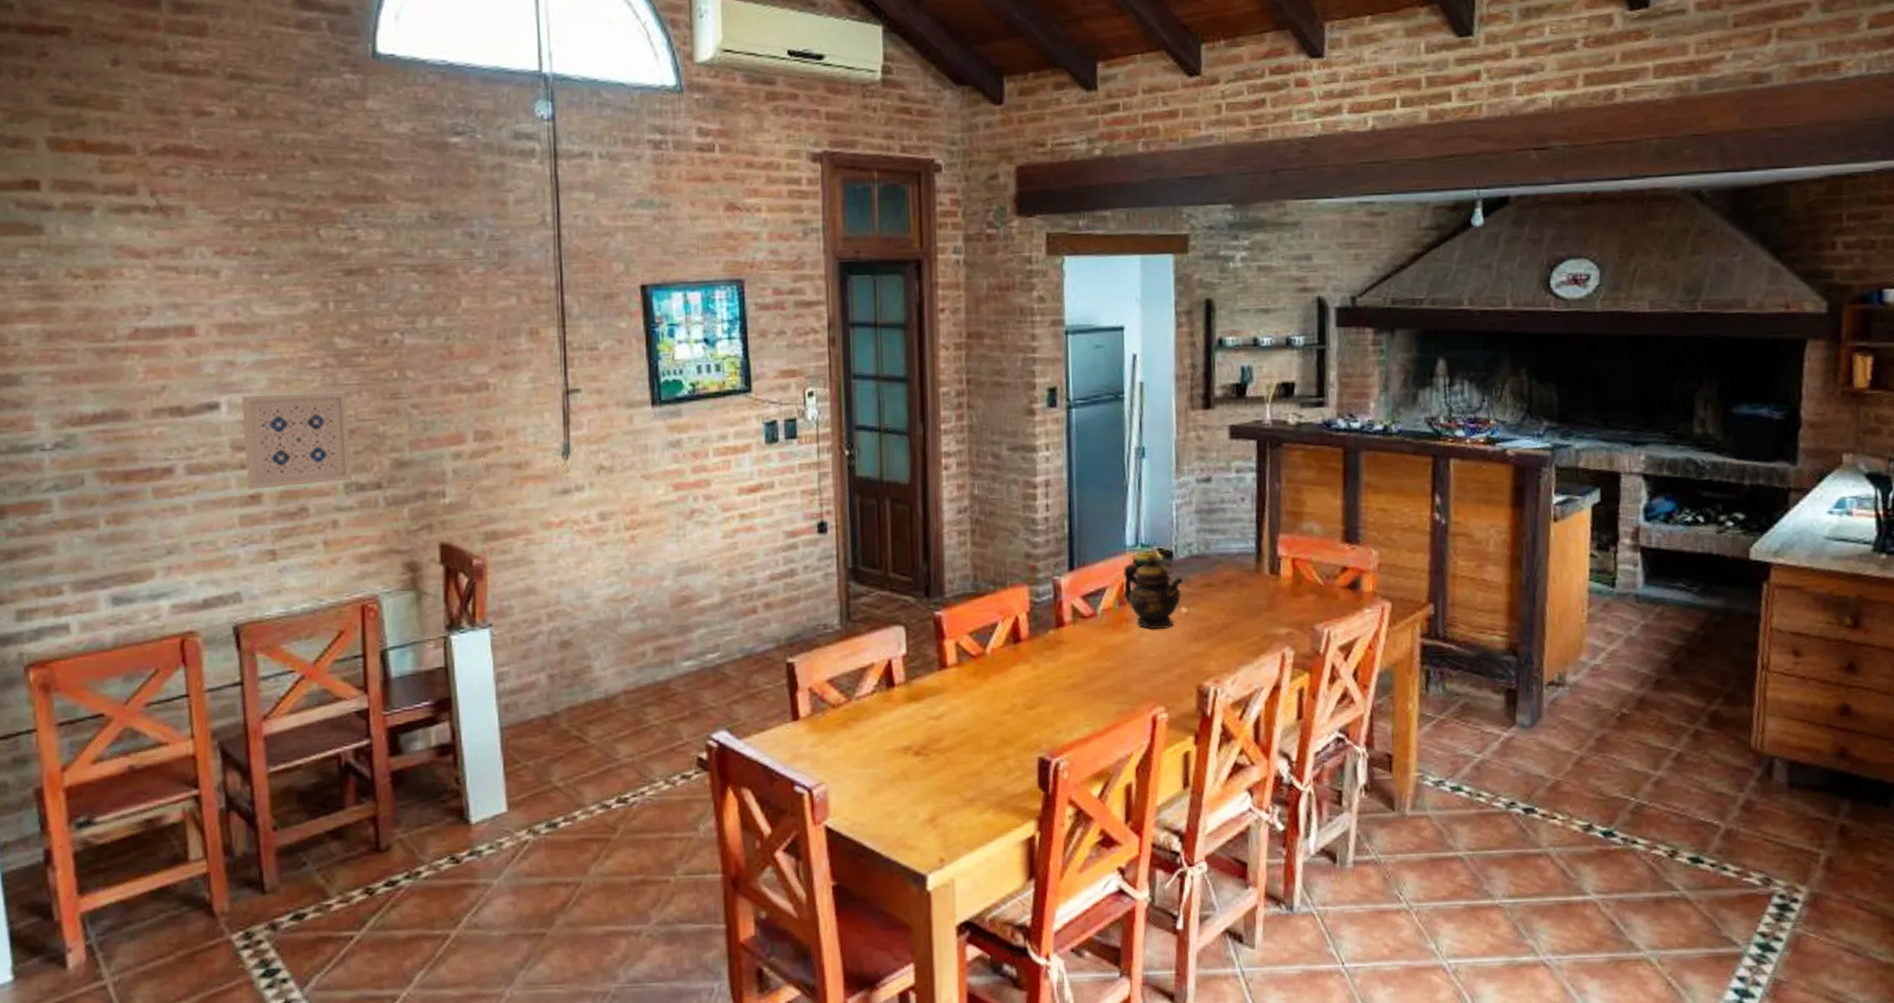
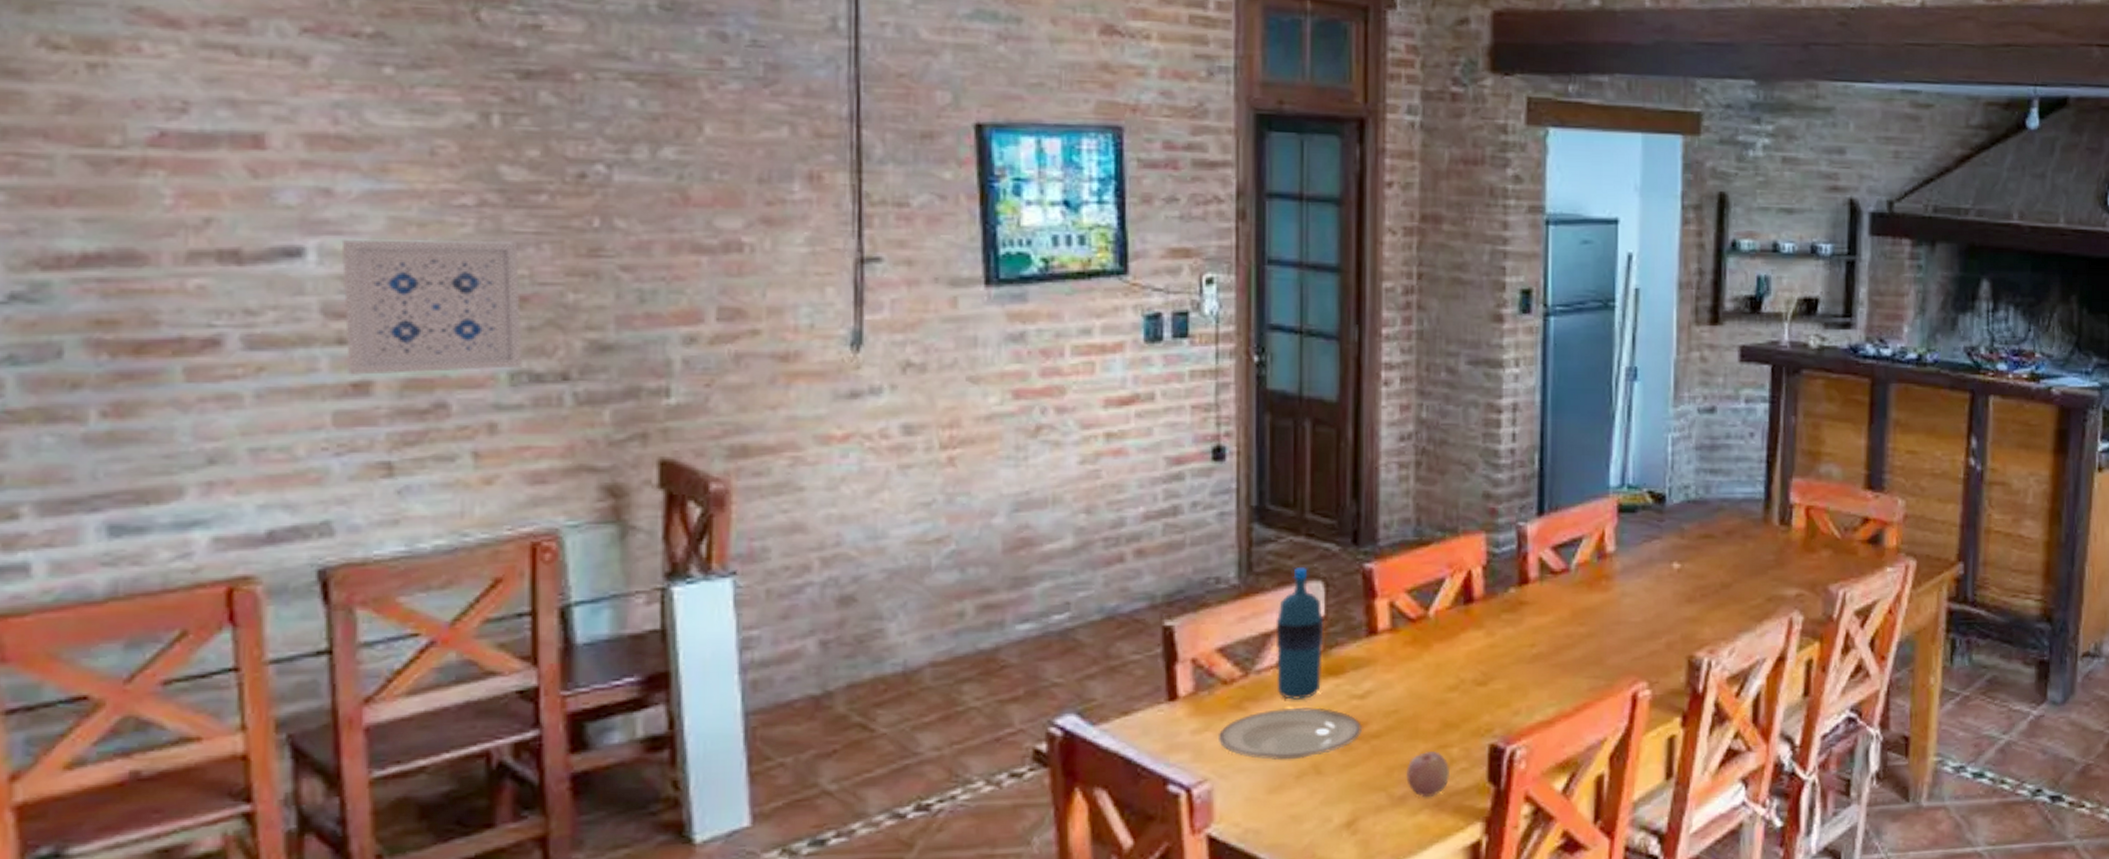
plate: none [829,726,939,768] -> present [1217,707,1363,761]
water bottle: none [869,615,906,720] -> present [1275,567,1323,700]
fruit: none [974,763,1009,799] -> present [1406,751,1451,797]
teapot: present [1123,555,1183,630] -> none [1604,498,1676,589]

